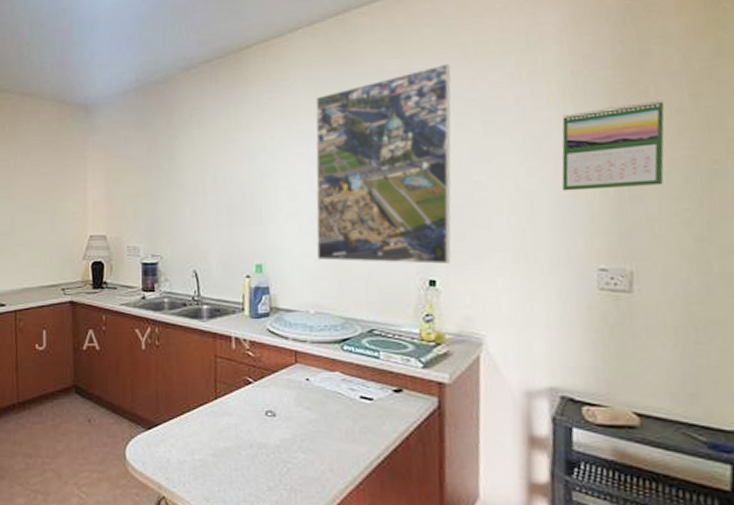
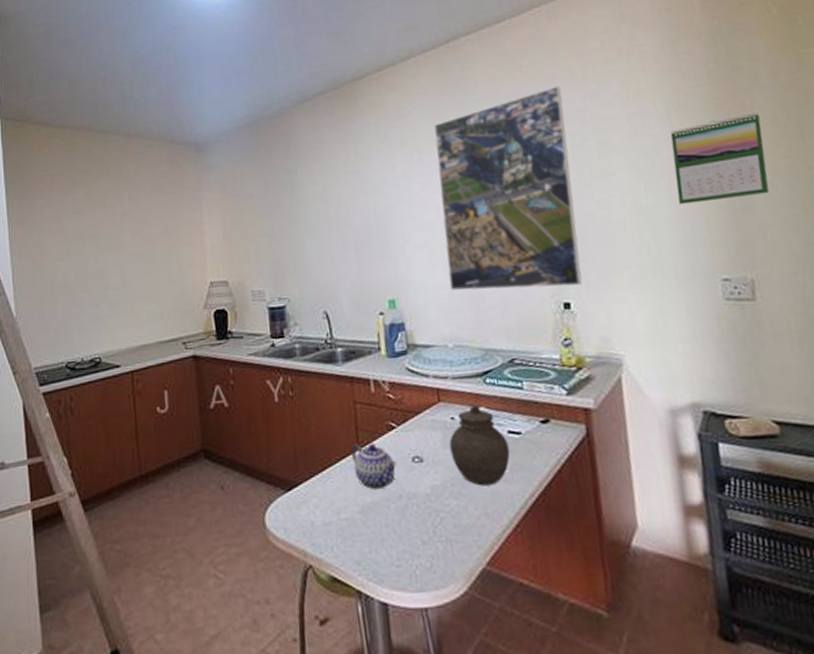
teapot: none [209,395,251,437] -> present [351,443,397,490]
jar: none [302,369,361,444] -> present [449,405,510,486]

